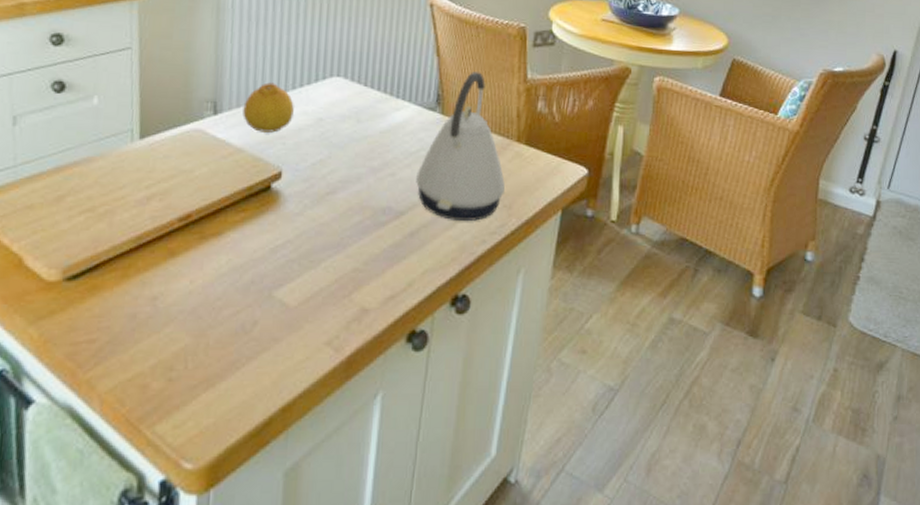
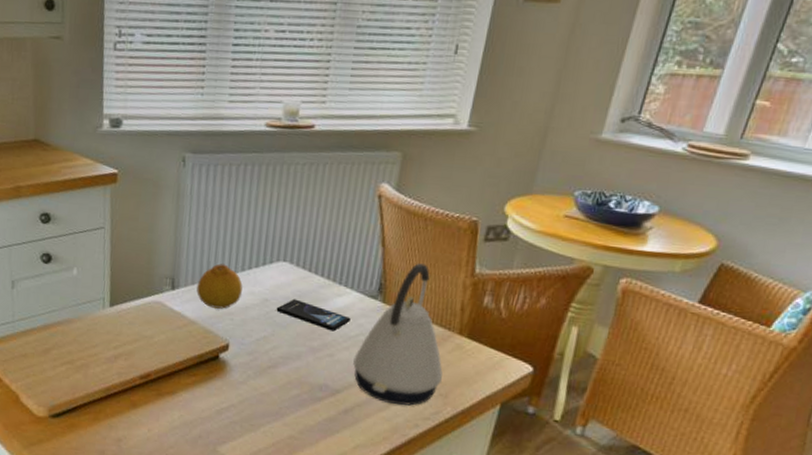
smartphone: none [332,116,411,149] -> present [276,299,351,332]

